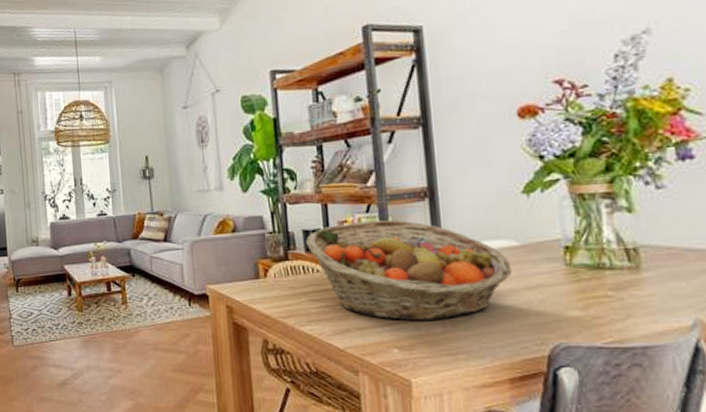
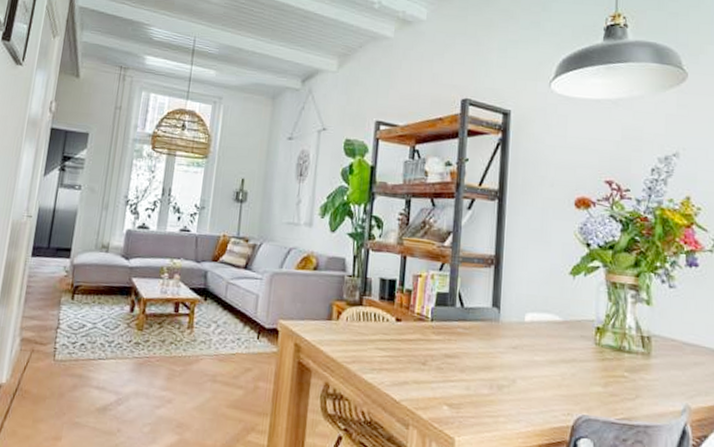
fruit basket: present [306,220,512,320] -> none [382,278,553,382]

